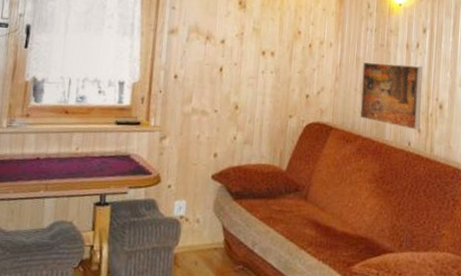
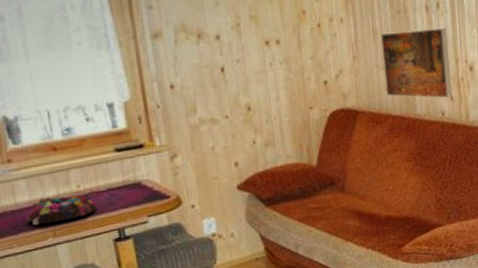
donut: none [27,153,89,177] -> present [26,195,97,226]

